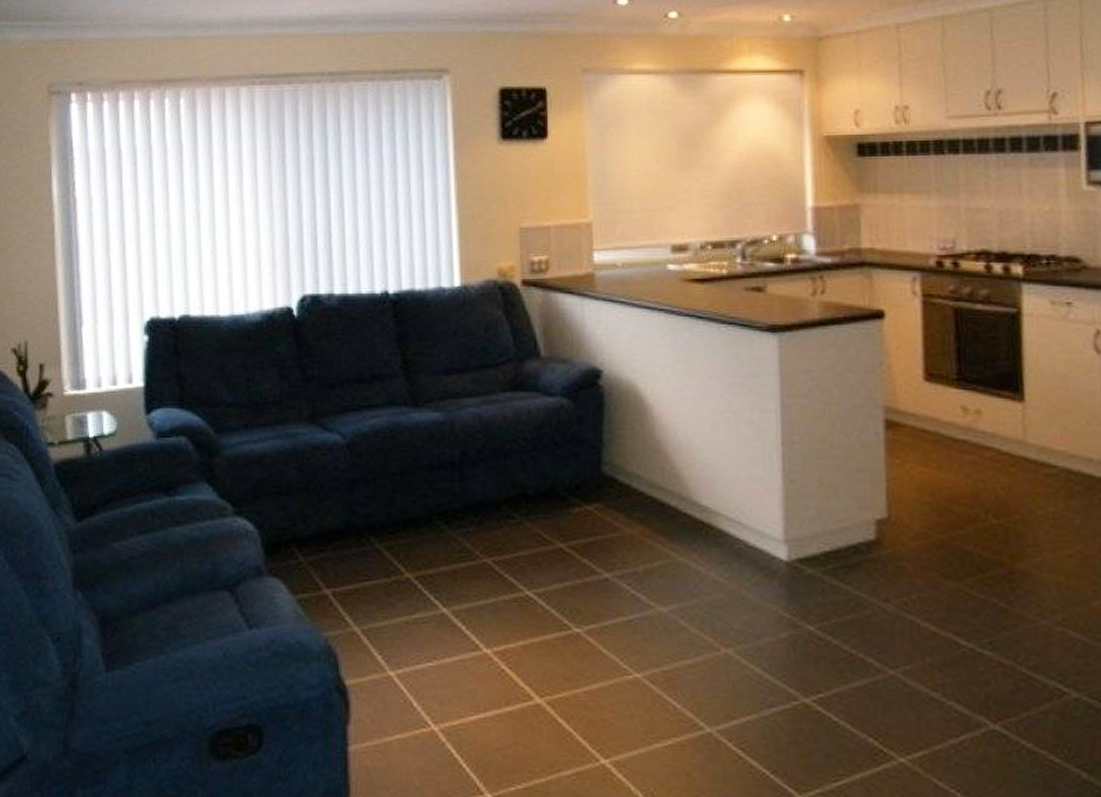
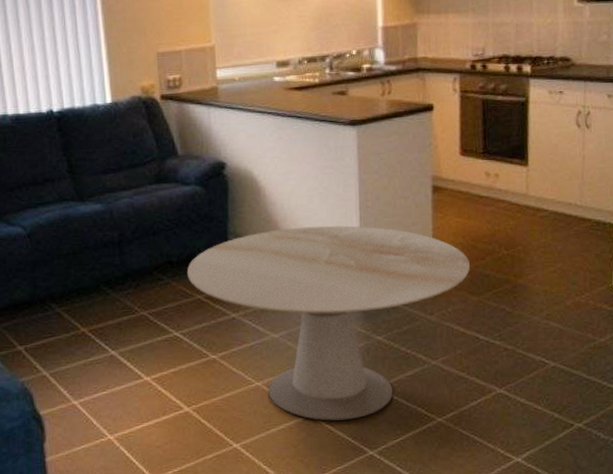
round table: none [547,462,942,744] -> present [187,225,470,421]

